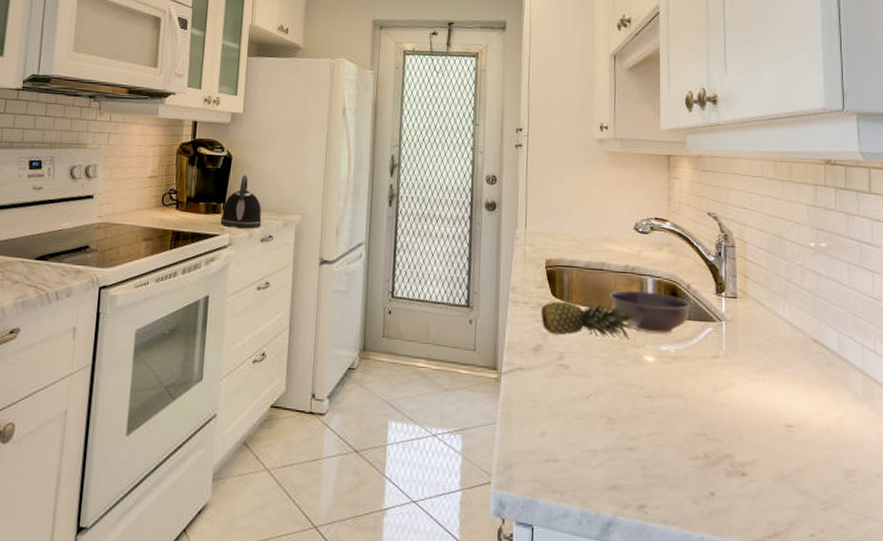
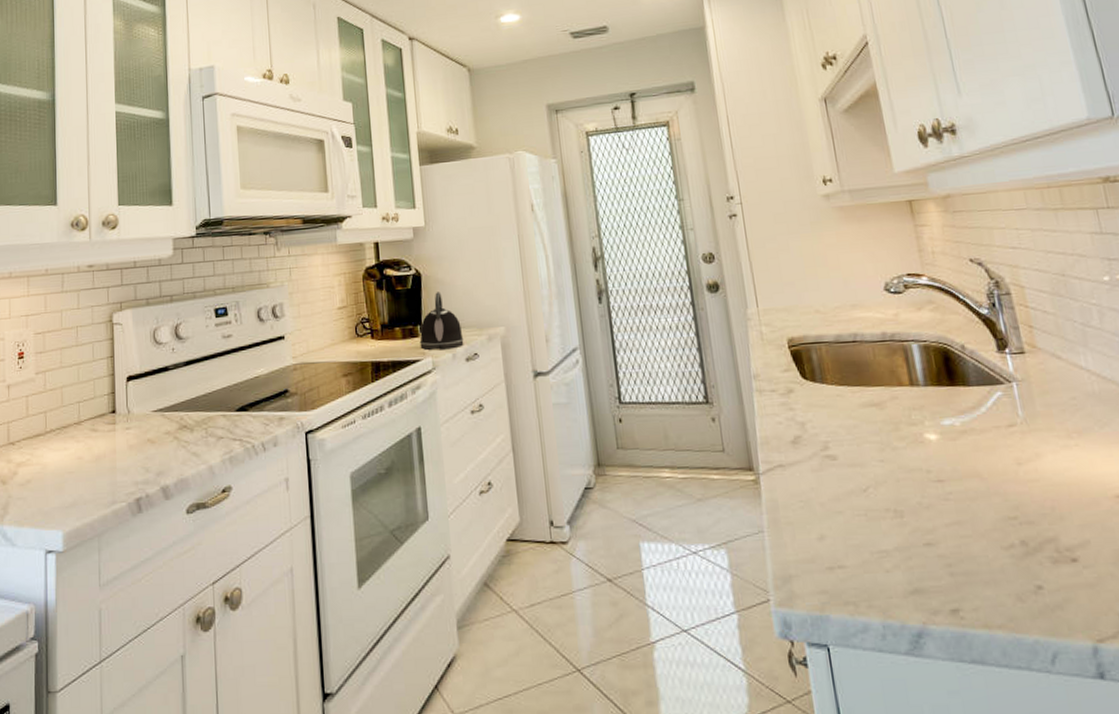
fruit: present [541,301,634,341] -> none [792,375,904,423]
bowl: present [609,290,691,334] -> none [869,359,971,407]

